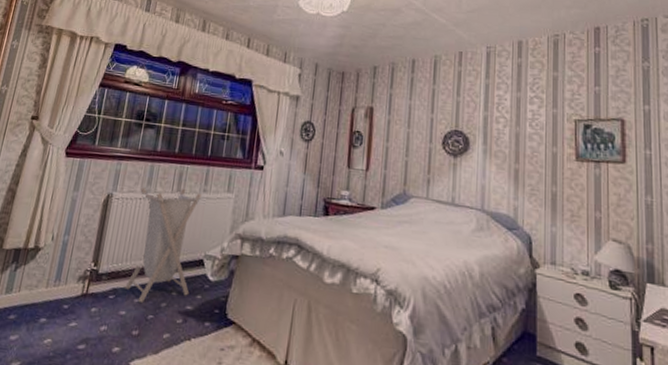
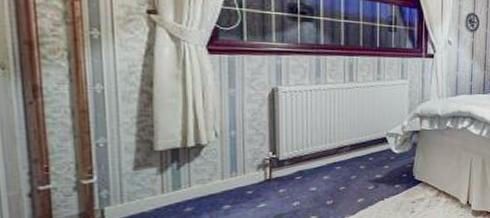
laundry hamper: present [125,187,201,304] -> none [309,78,377,179]

